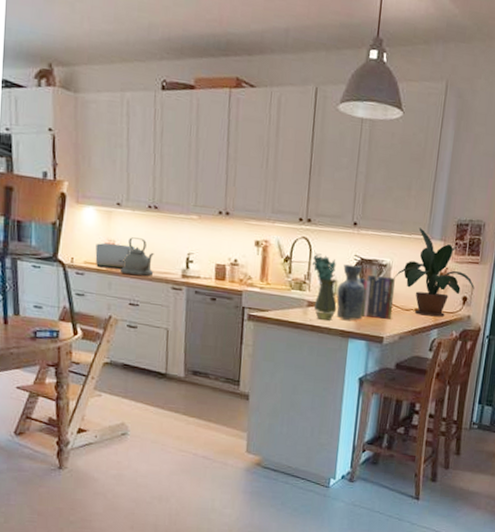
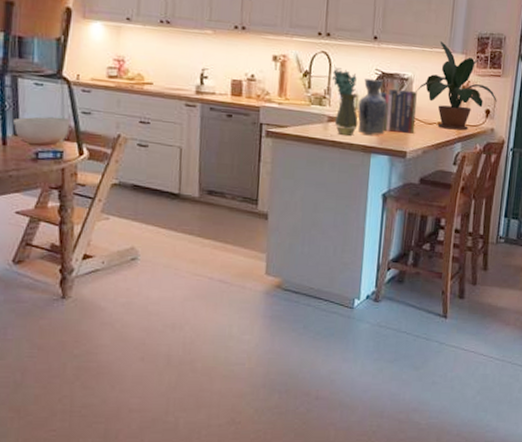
bowl: none [14,297,65,327] -> present [13,117,70,147]
toaster: present [95,243,135,270] -> none [103,59,146,87]
kettle: present [119,237,154,277] -> none [129,53,166,93]

